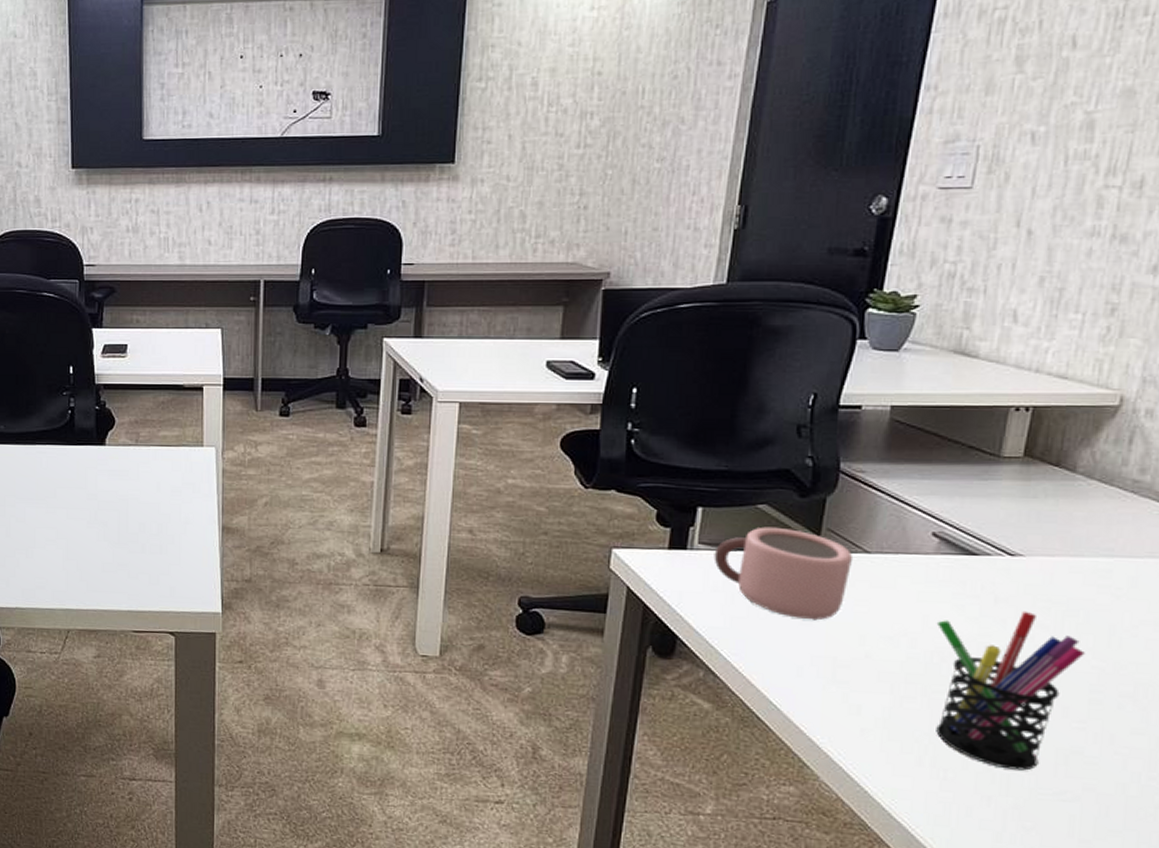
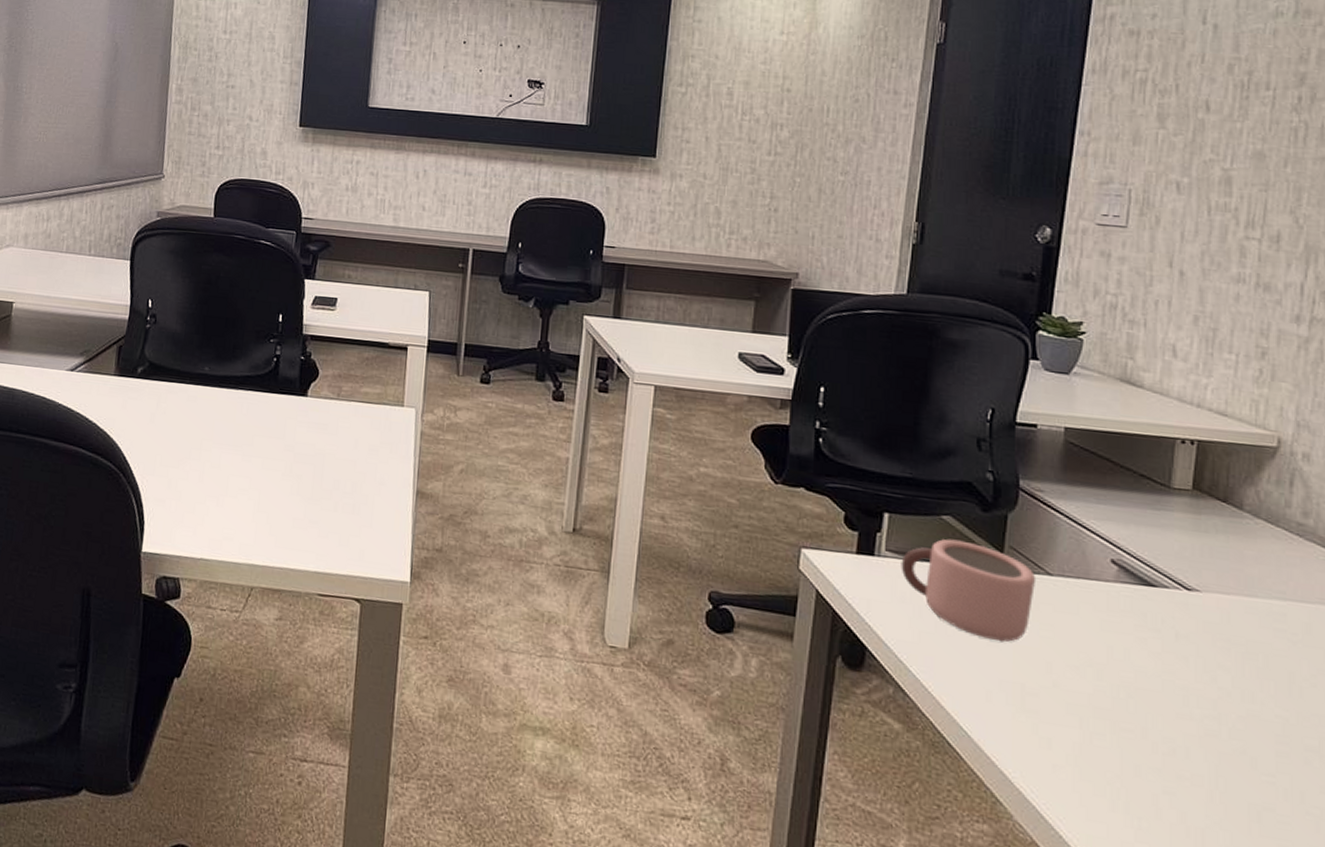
pen holder: present [936,611,1085,771] -> none [1120,649,1267,826]

